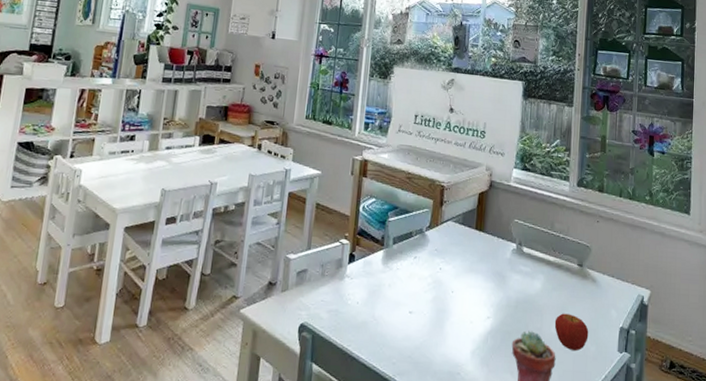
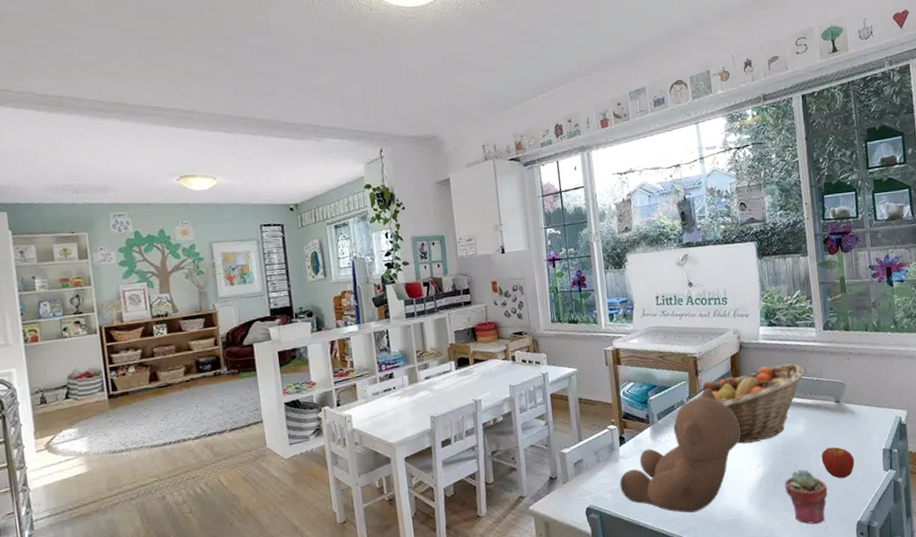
teddy bear: none [339,222,475,354] -> present [619,388,740,513]
fruit basket: none [432,210,552,291] -> present [692,363,805,444]

